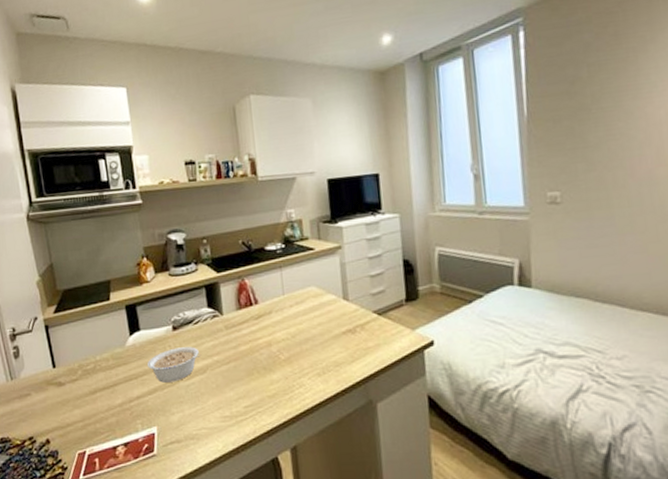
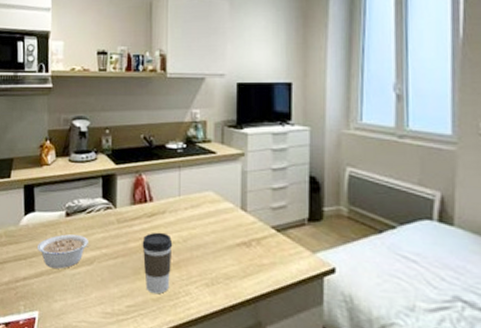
coffee cup: none [252,332,284,391] -> present [142,232,173,294]

